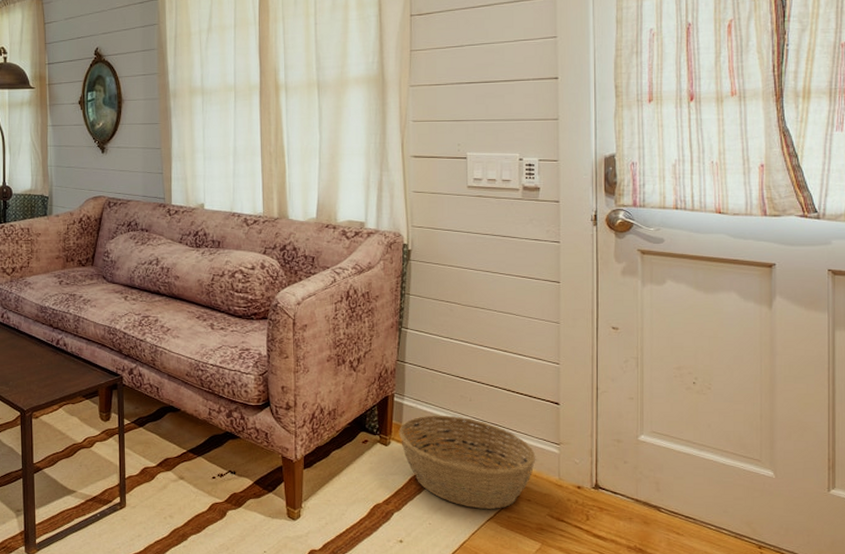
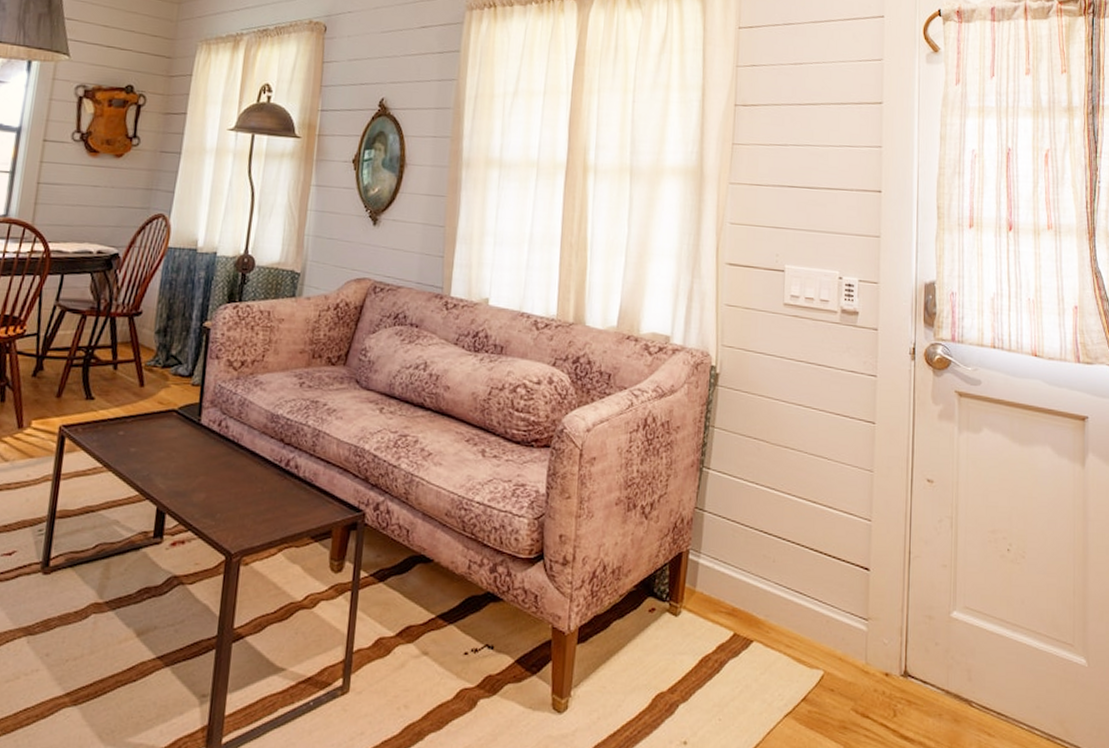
basket: present [398,415,536,509] -> none [691,578,842,701]

